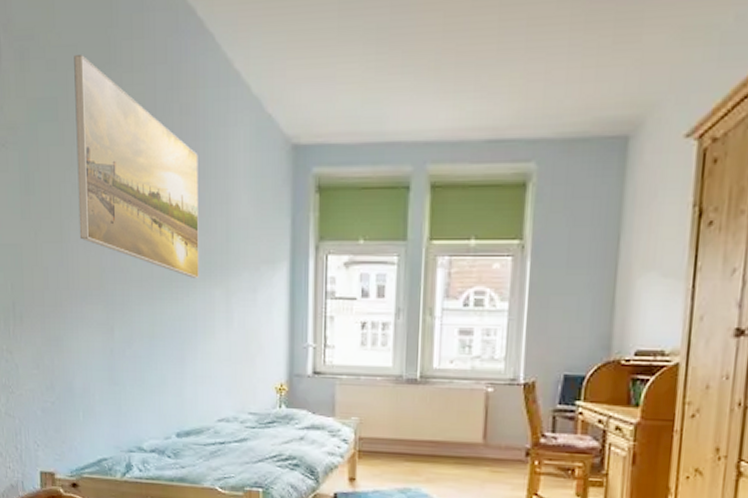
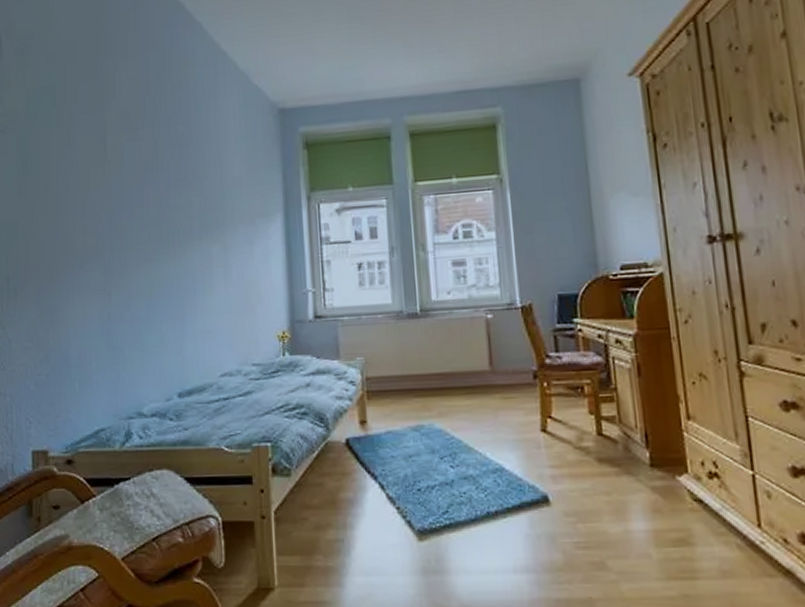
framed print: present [74,55,199,278] -> none [72,48,196,237]

